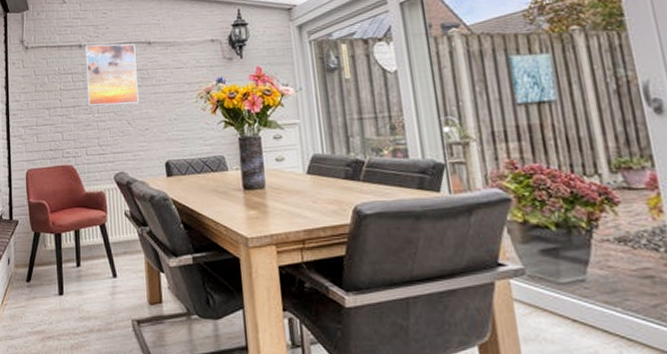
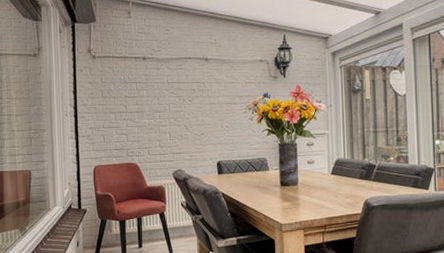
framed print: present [85,43,139,107] -> none [149,57,196,113]

